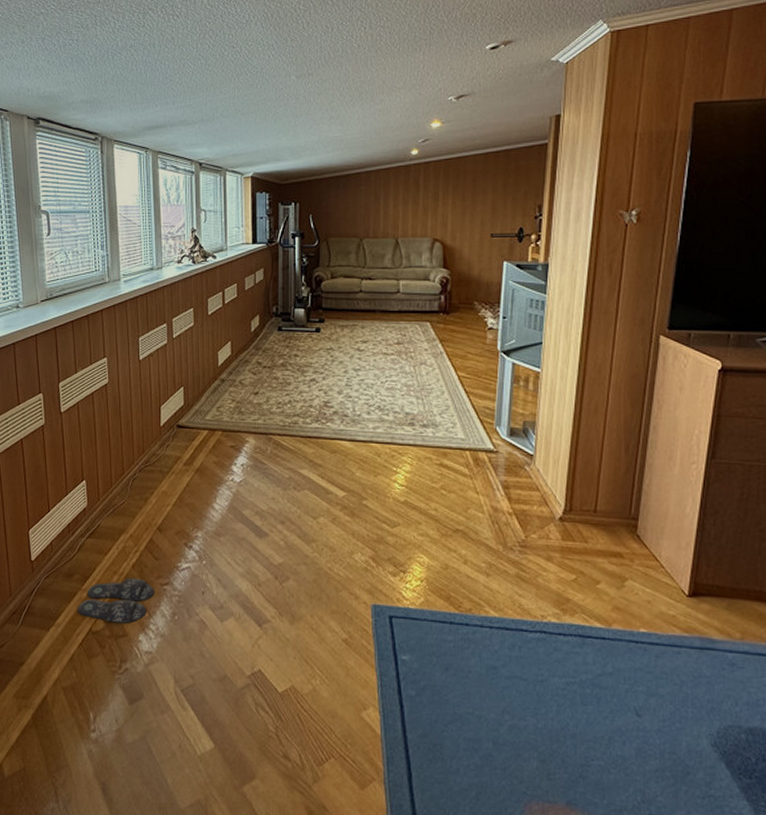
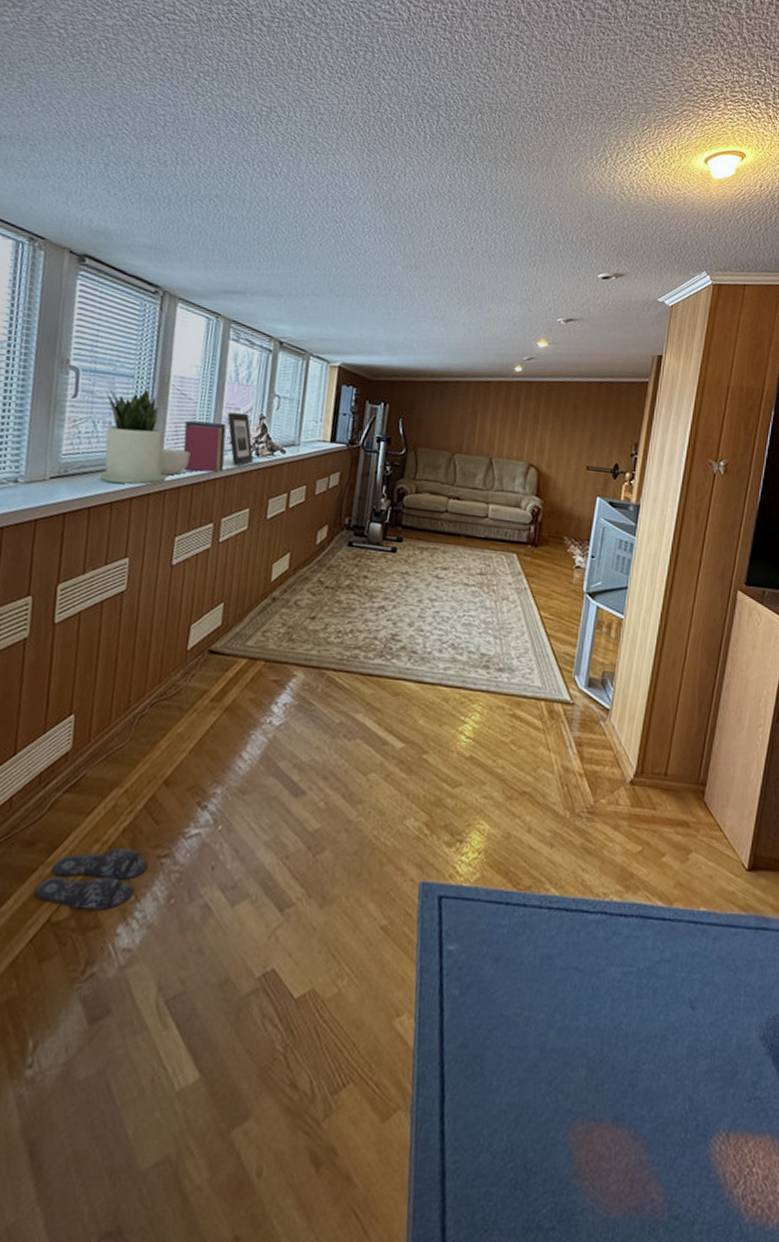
planter: none [70,220,126,300] -> present [98,389,167,485]
bowl: none [119,267,141,288] -> present [159,448,191,476]
books: none [134,239,169,283] -> present [183,420,227,473]
picture frame: none [165,229,191,274] -> present [227,412,254,466]

